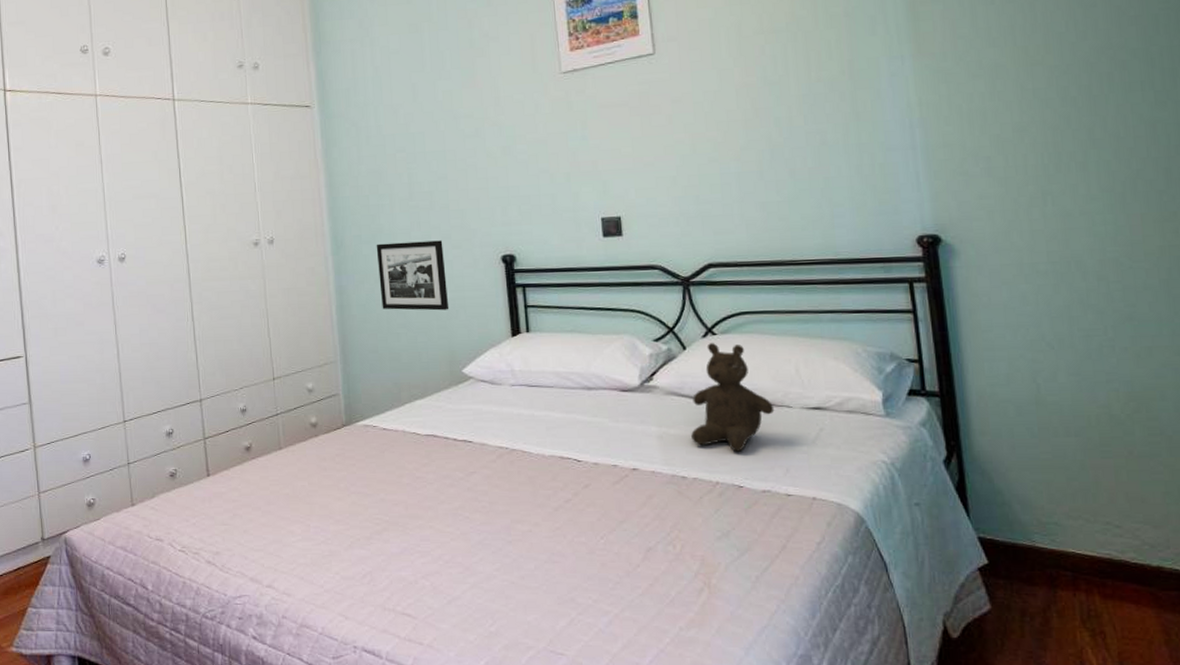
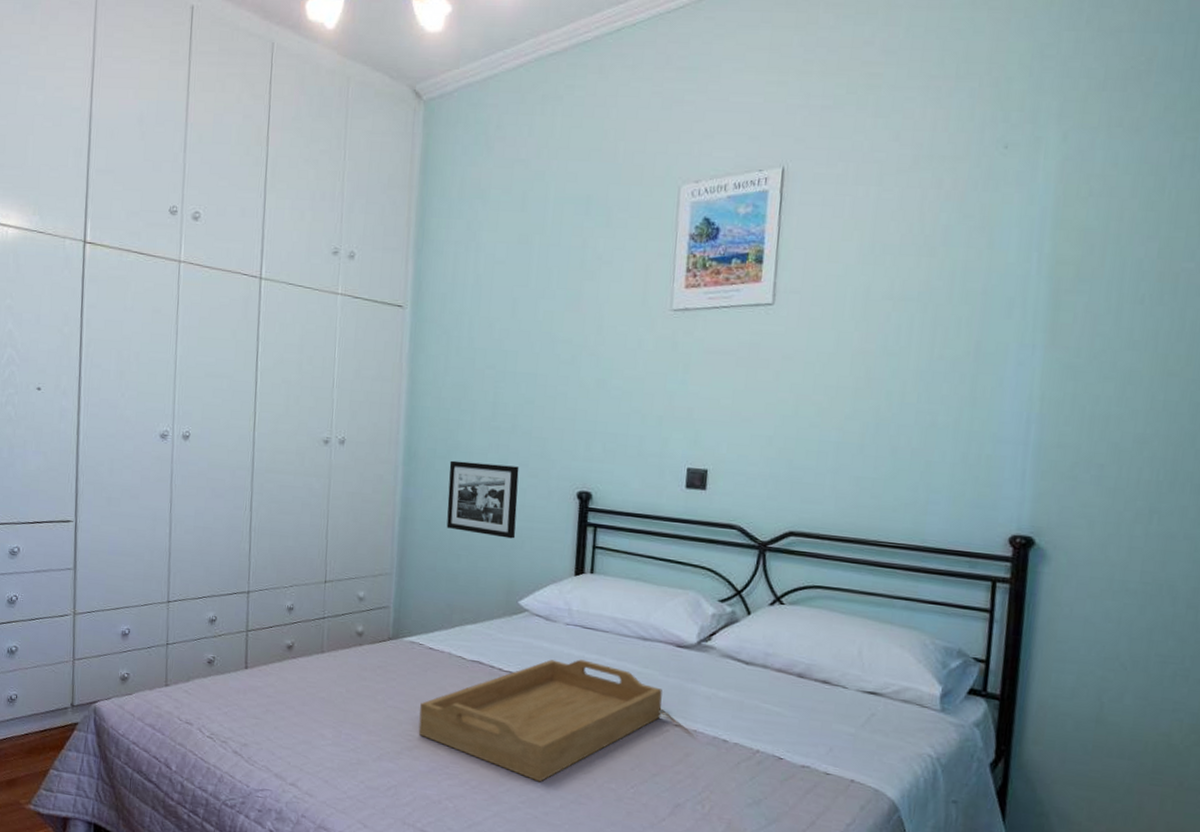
serving tray: none [383,418,618,547] -> present [418,659,663,782]
teddy bear: present [691,343,775,452] -> none [739,612,830,724]

